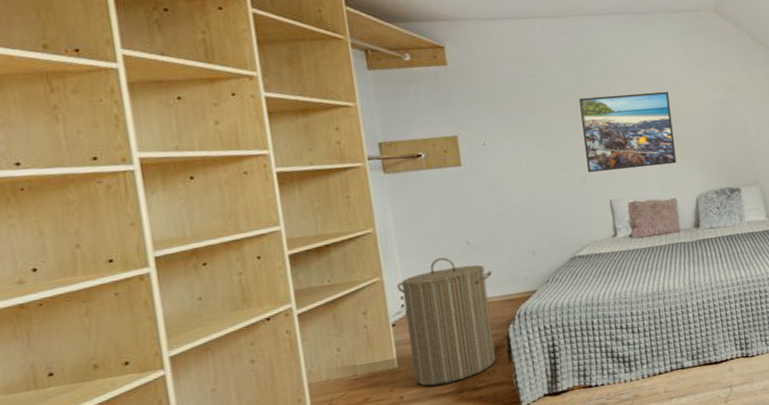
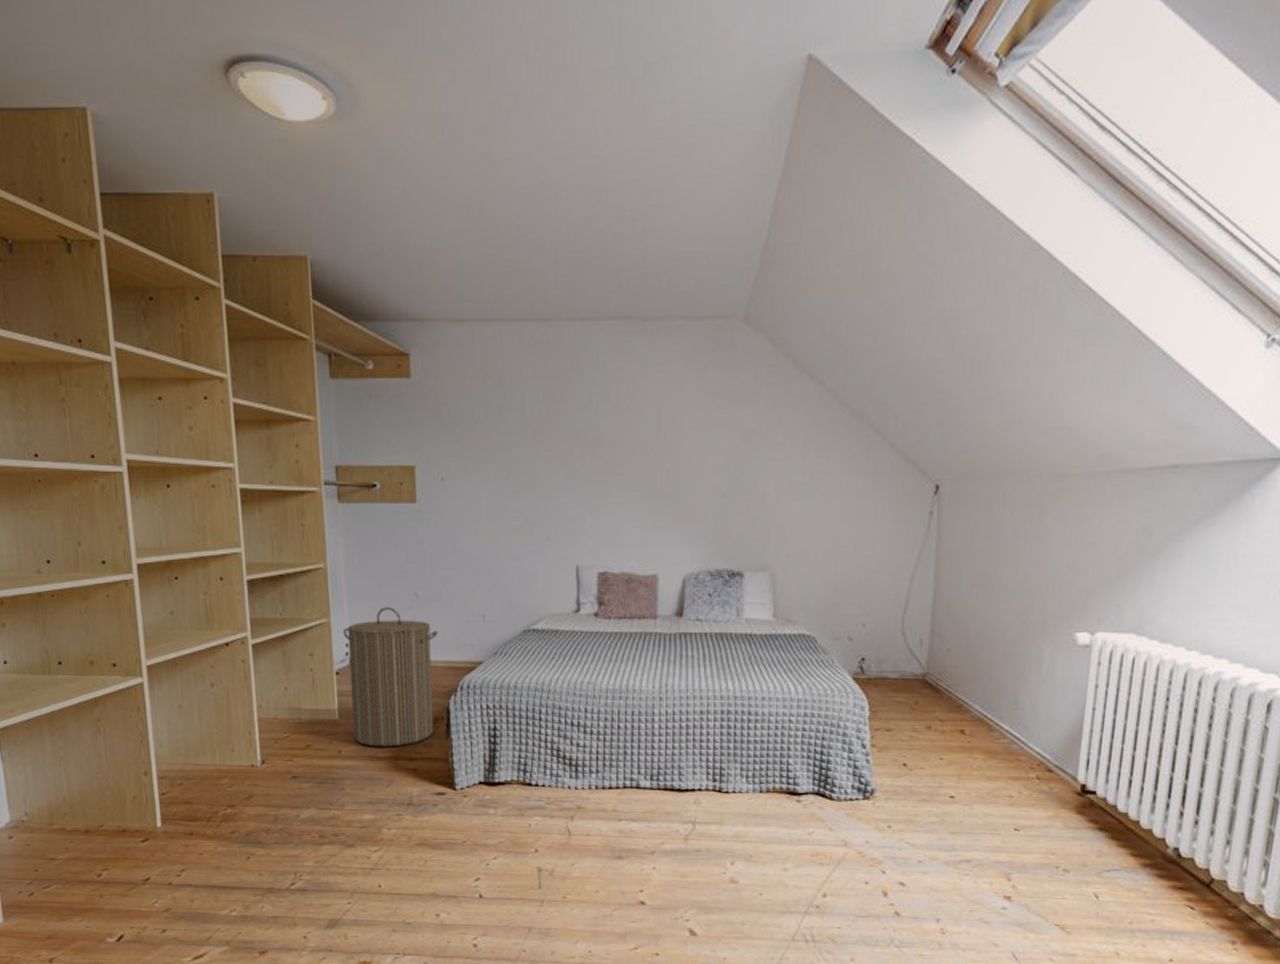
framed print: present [579,91,677,172] -> none [553,430,666,529]

